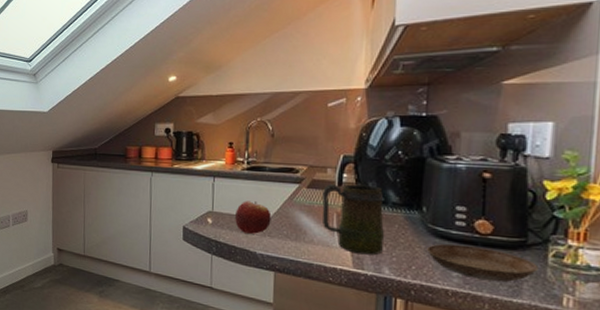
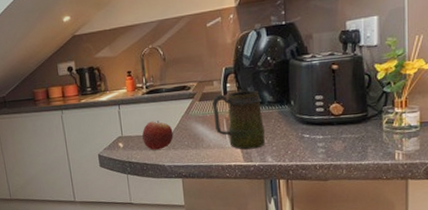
saucer: present [425,243,538,282] -> none [297,125,377,152]

